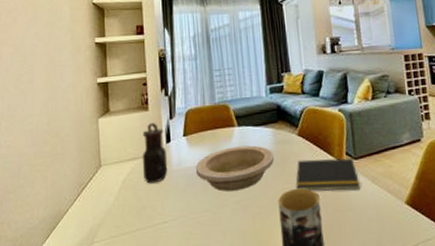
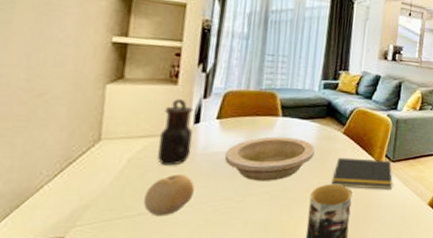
fruit: none [139,191,176,231] -> present [144,175,195,217]

